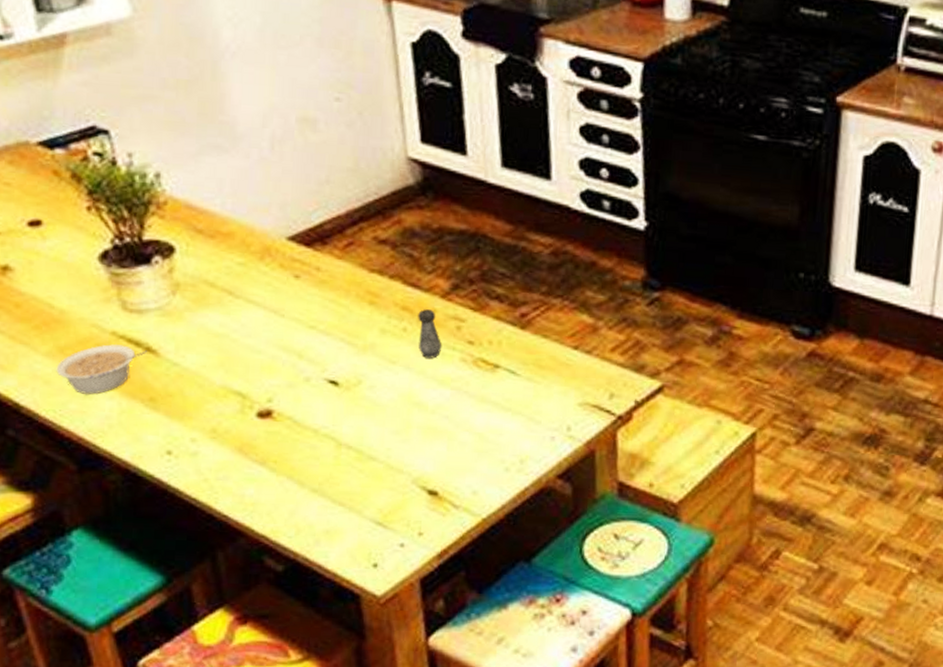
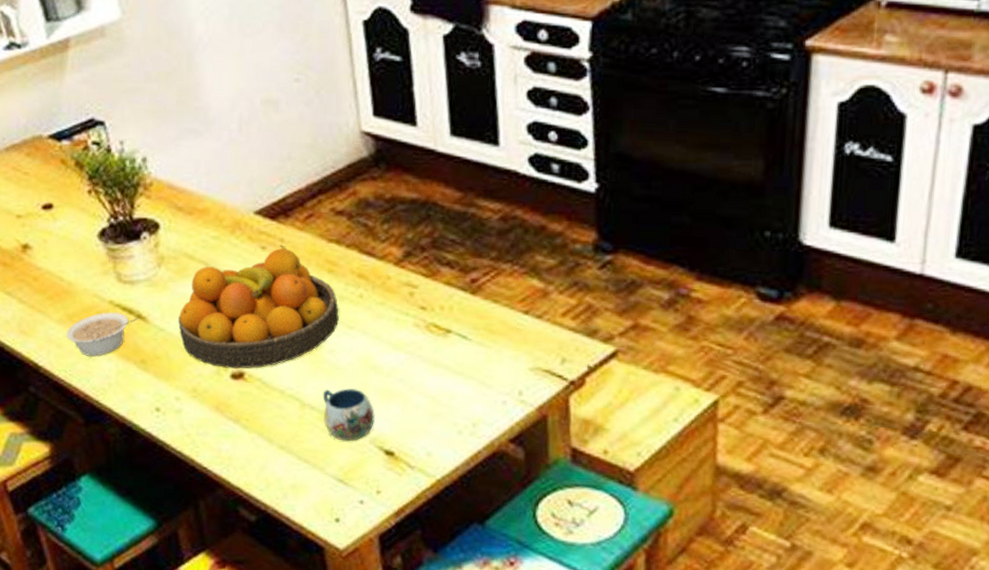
fruit bowl: none [196,274,381,407] -> present [178,245,339,369]
mug: none [361,426,418,482] -> present [322,388,375,442]
salt shaker: present [418,309,442,359] -> none [373,276,396,324]

